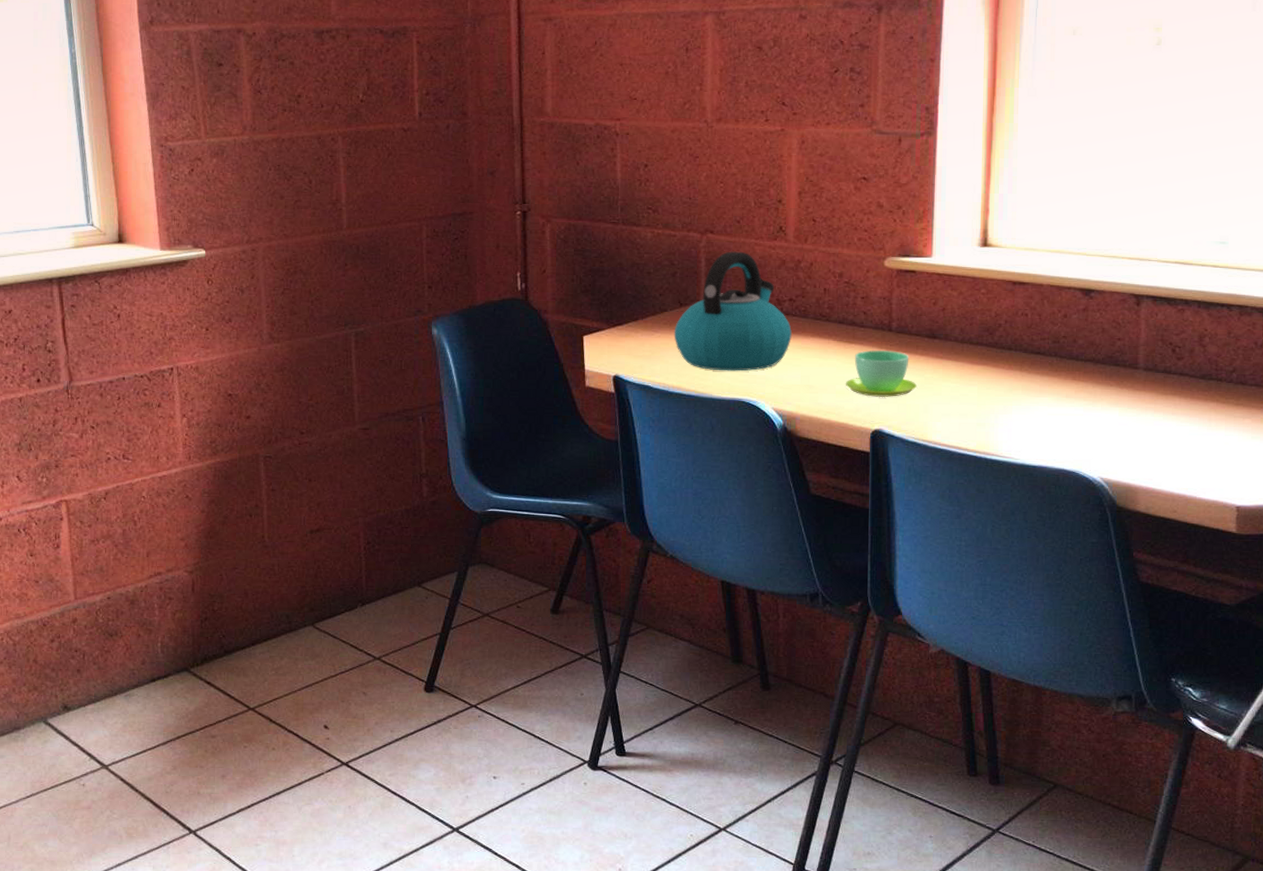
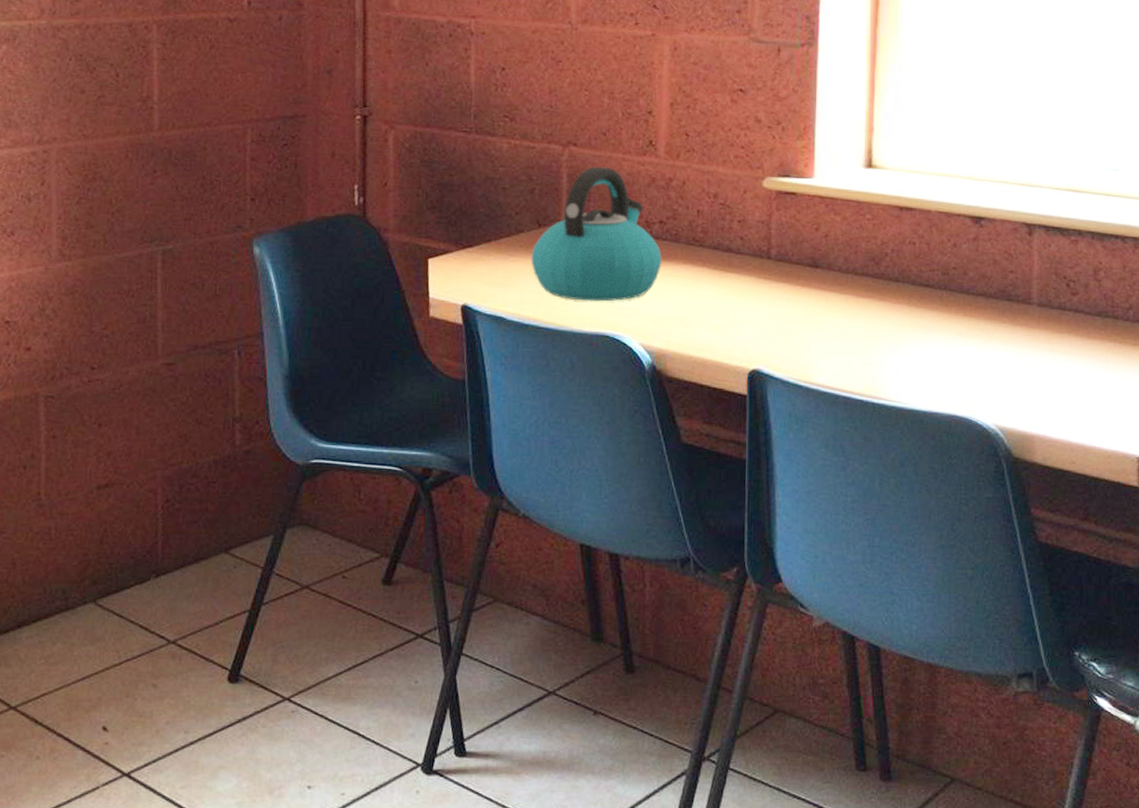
cup: present [845,350,917,398] -> none [720,280,798,334]

